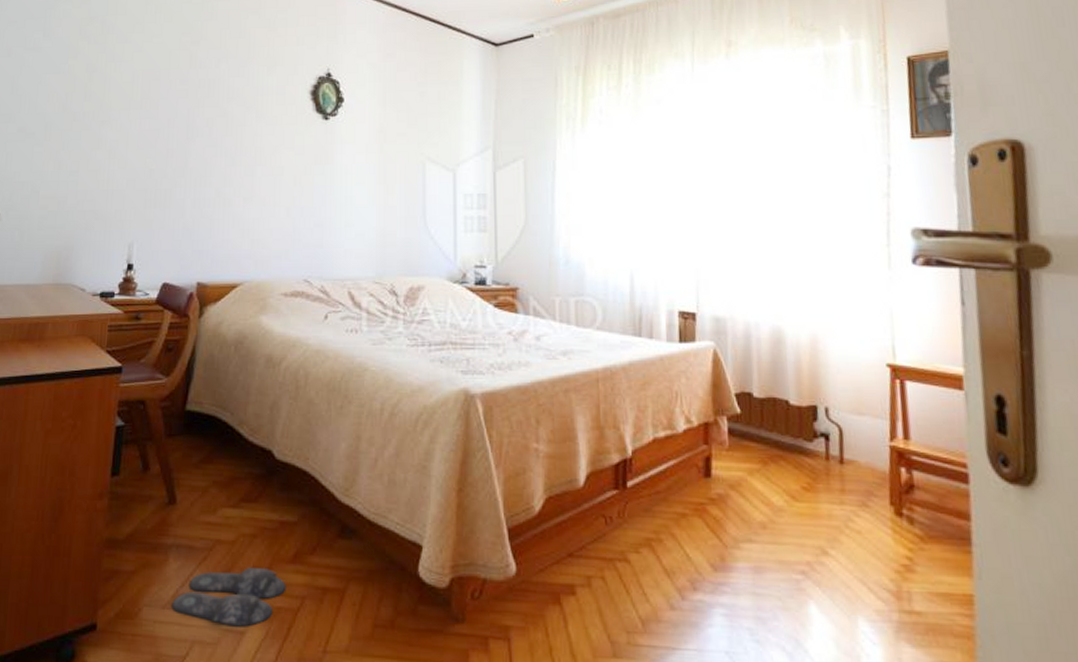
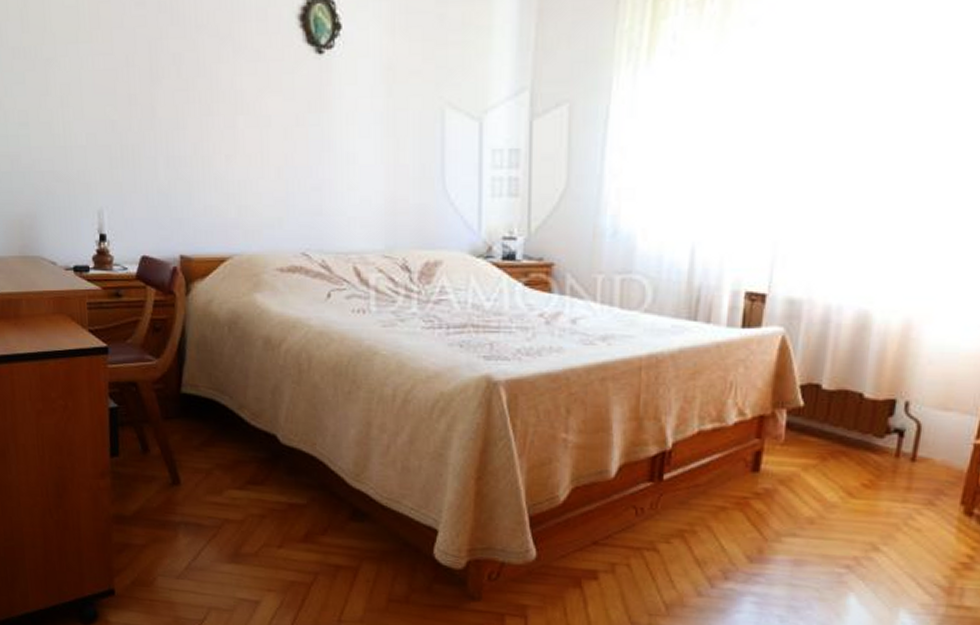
slippers: present [171,567,286,627] -> none [185,545,299,597]

